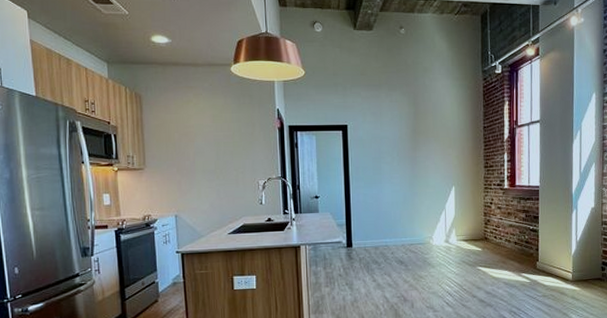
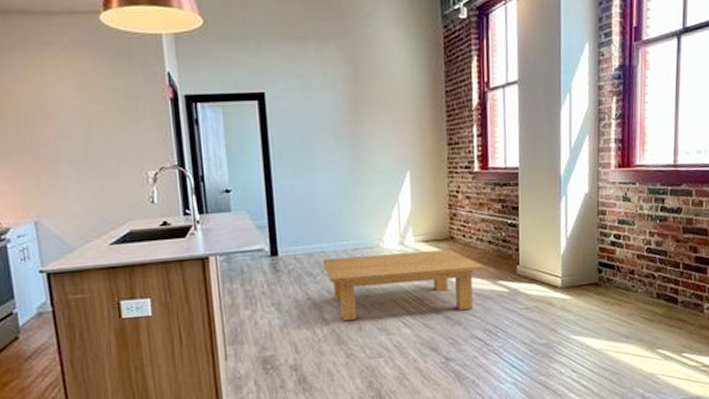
coffee table: none [386,247,511,299] -> present [323,250,485,321]

